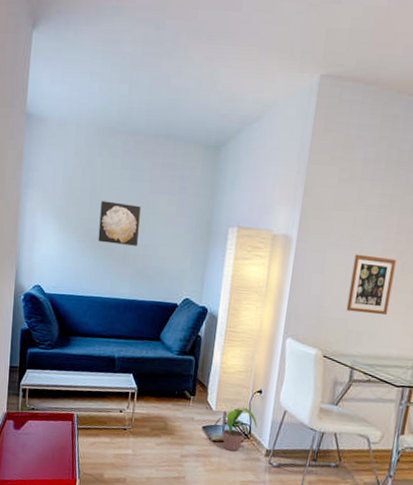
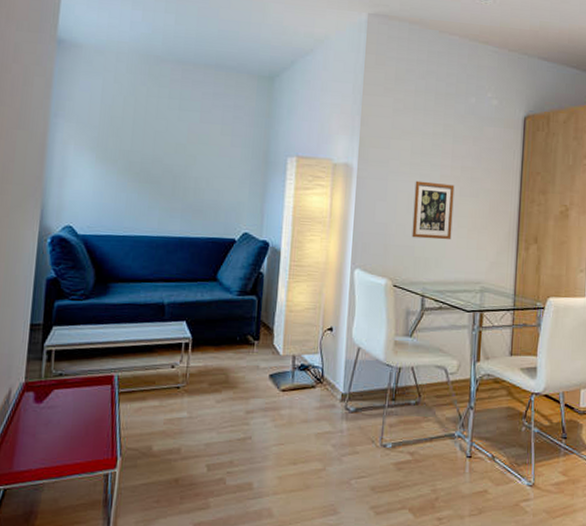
wall art: present [98,200,141,246] -> none [142,131,191,179]
potted plant: present [213,407,258,451] -> none [281,349,330,399]

